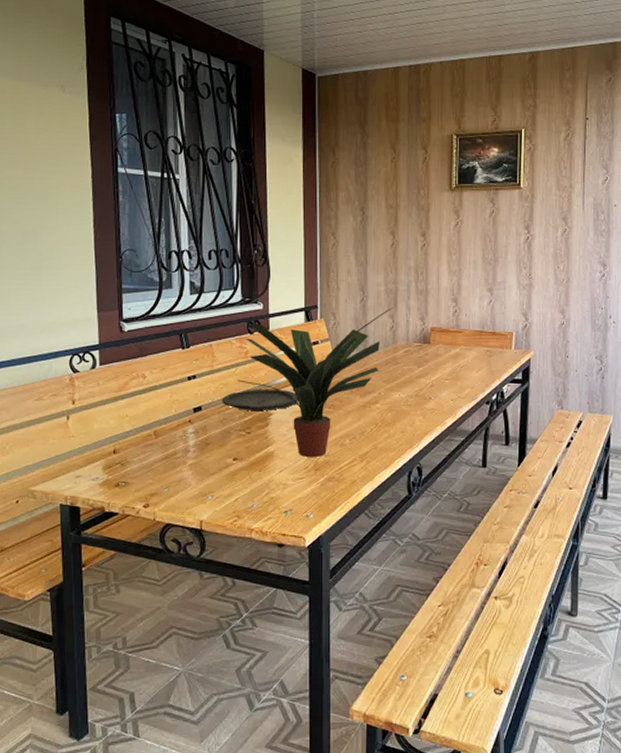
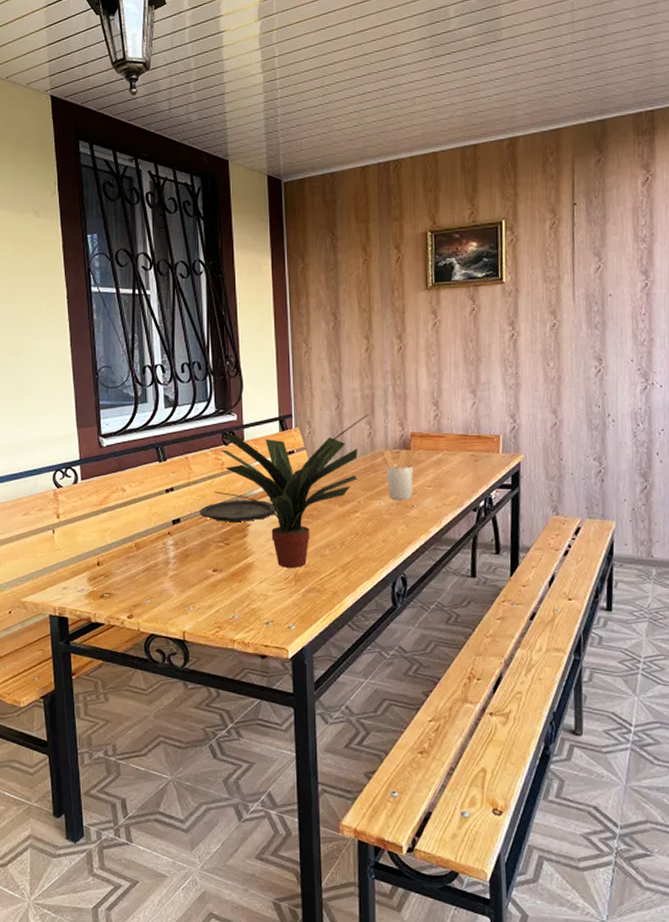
utensil holder: none [404,343,436,392] -> present [383,449,418,500]

